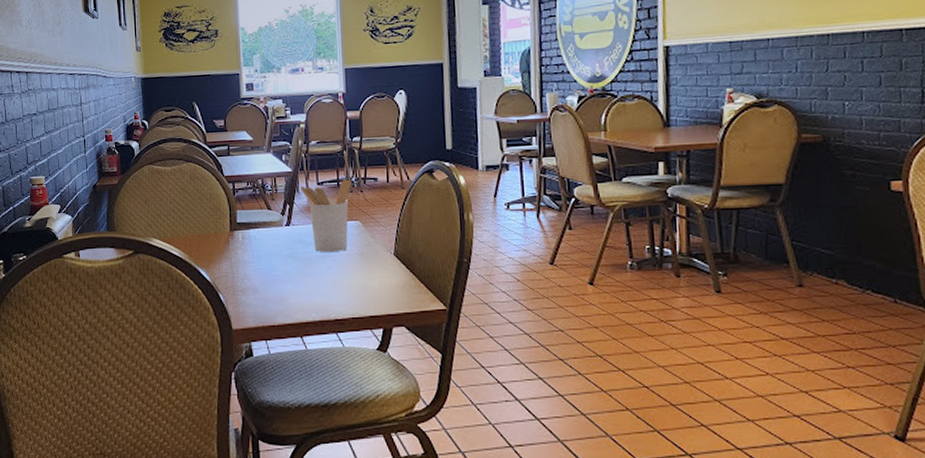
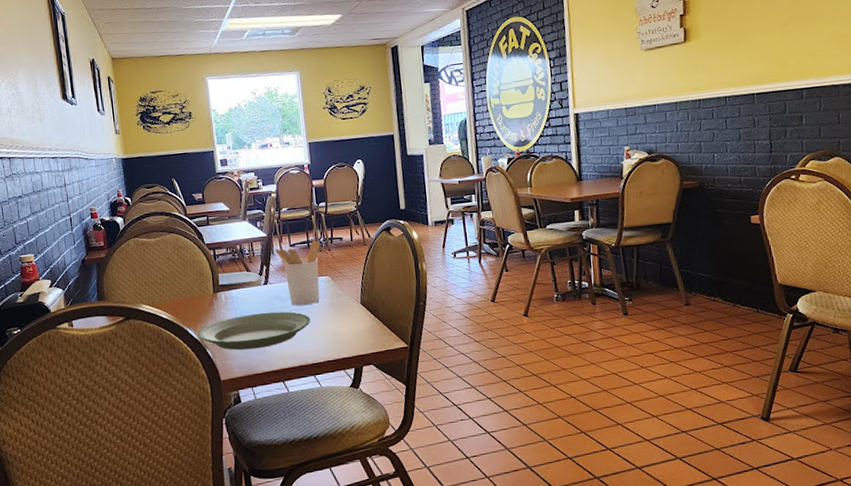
plate: none [211,257,336,298] -> present [198,311,311,351]

